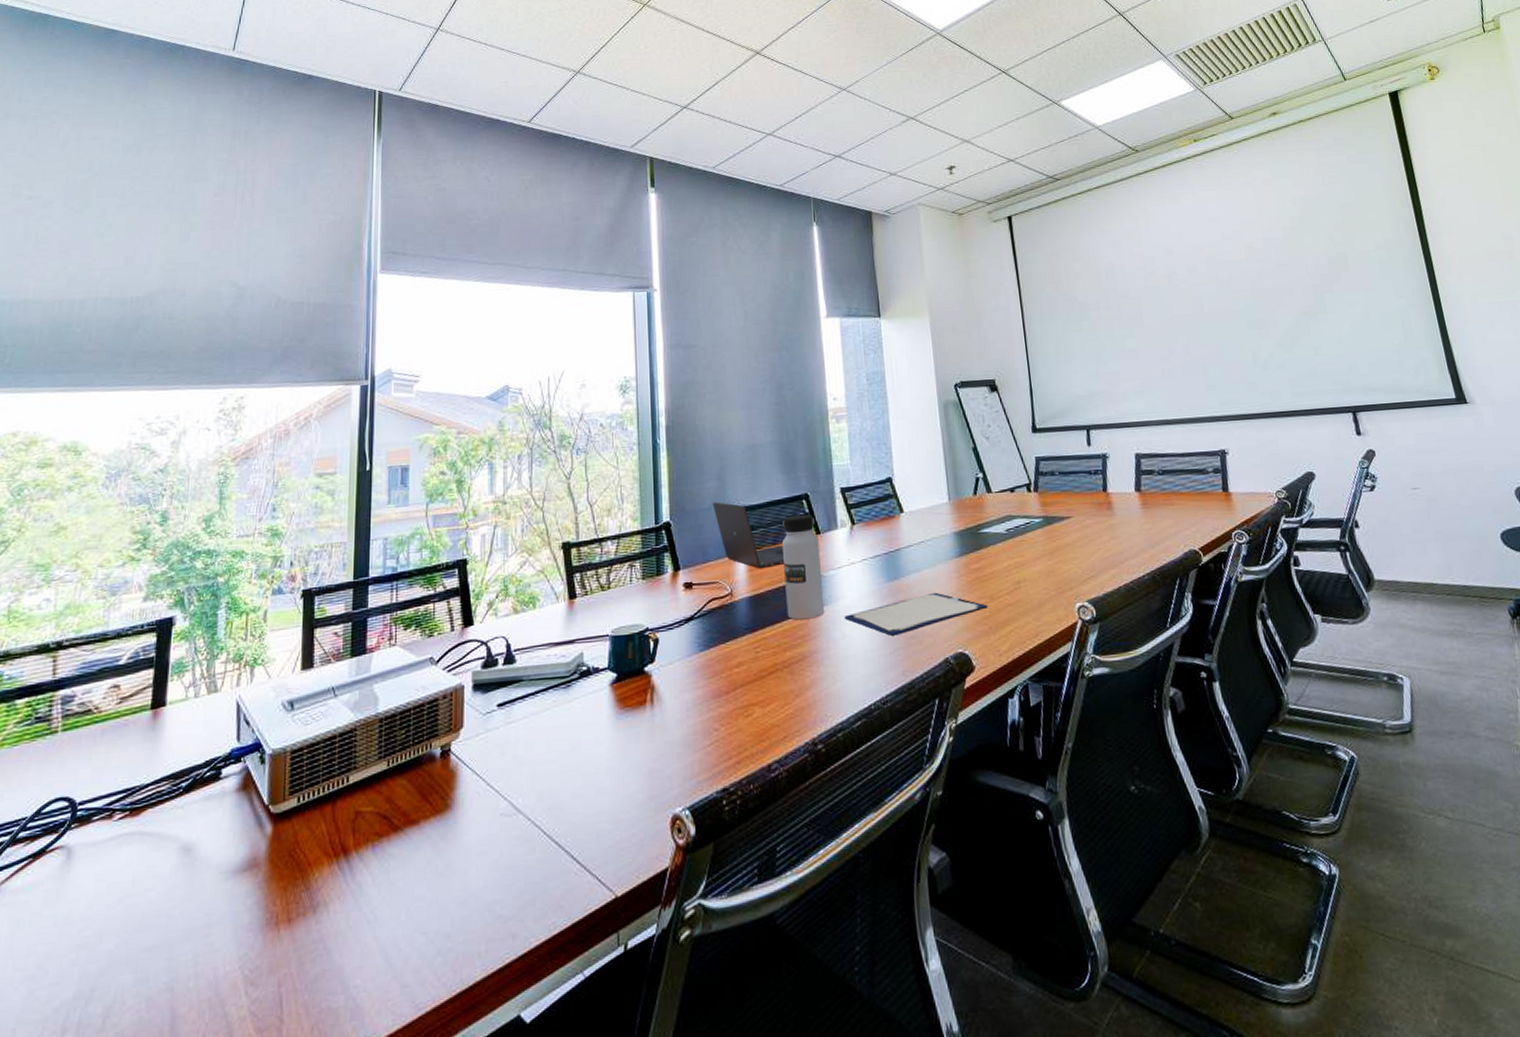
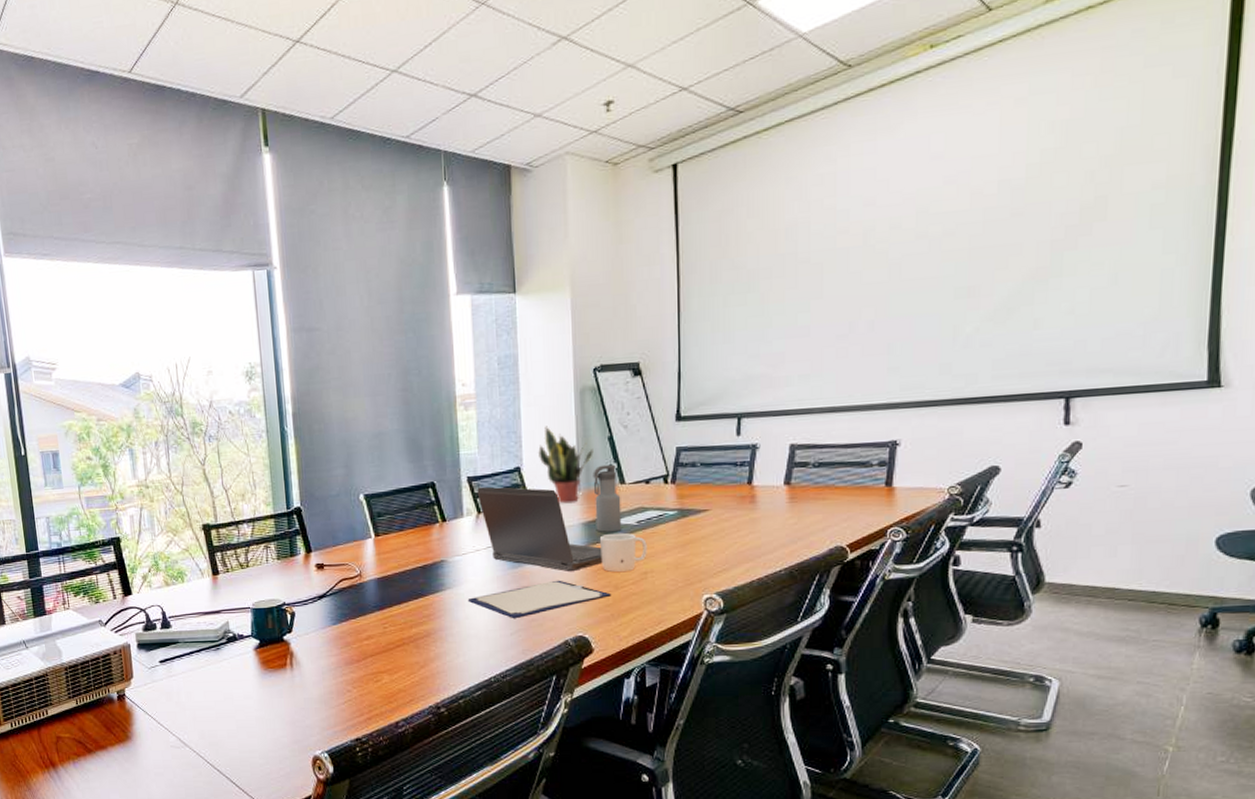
laptop: present [712,501,785,569] -> none [340,489,412,554]
water bottle: present [781,514,825,620] -> none [408,502,449,601]
laptop computer: none [850,497,977,583] -> present [477,486,603,571]
potted plant: none [908,438,960,514] -> present [538,426,593,504]
water bottle: none [960,473,992,543] -> present [593,464,622,534]
mug: none [971,541,1019,583] -> present [599,532,647,573]

